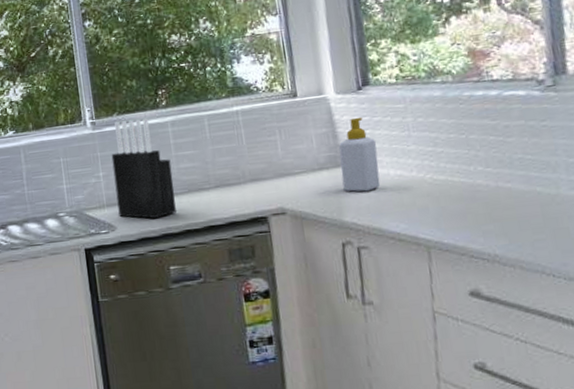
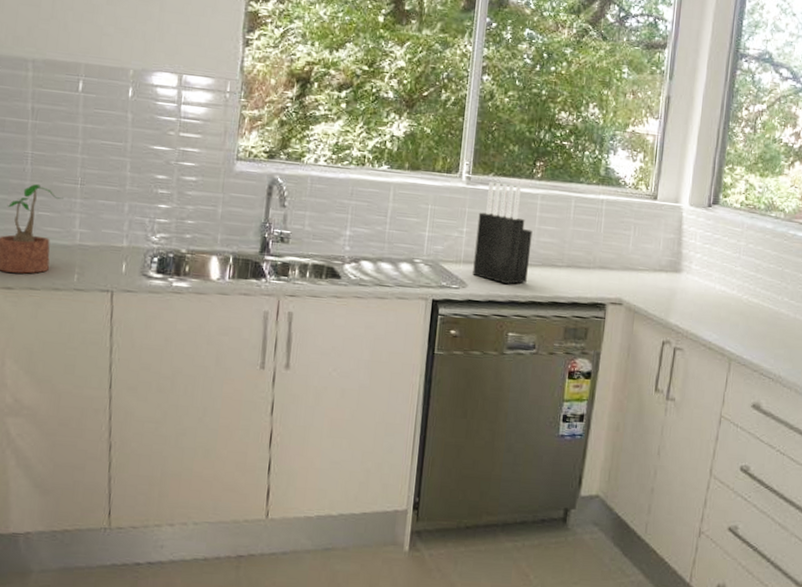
soap bottle: present [338,117,381,192] -> none [675,230,712,300]

